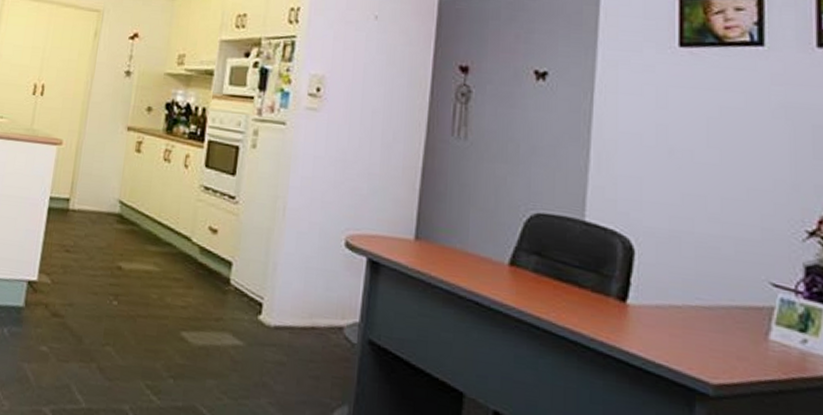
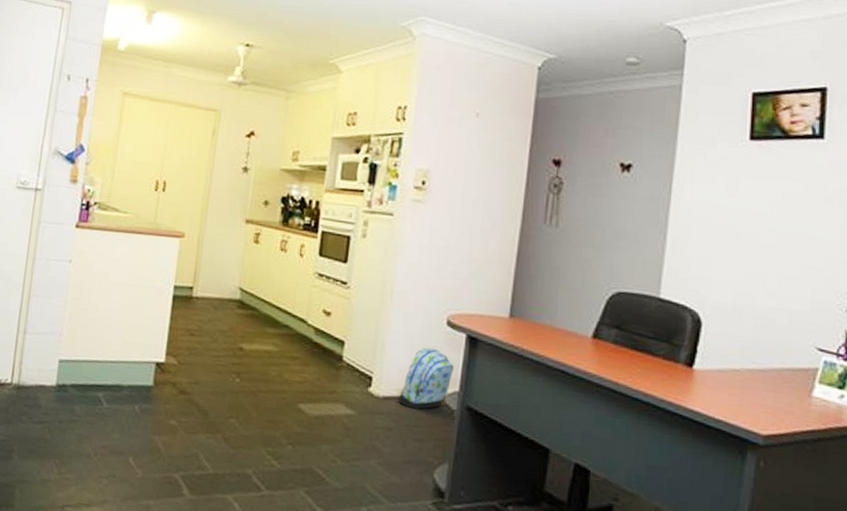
backpack: none [291,271,354,342] -> present [398,347,455,409]

